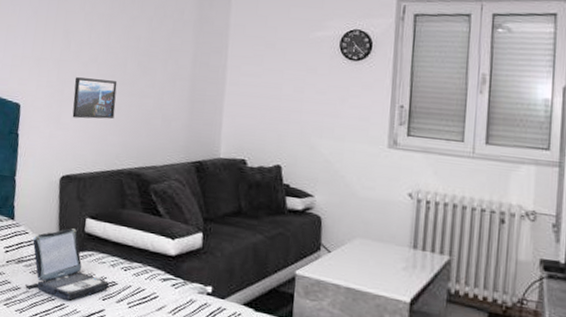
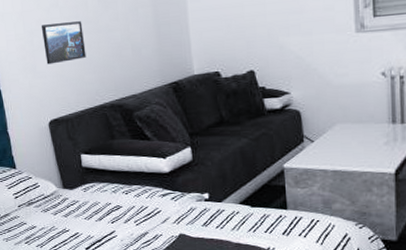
laptop: present [25,228,109,301] -> none [37,166,114,229]

